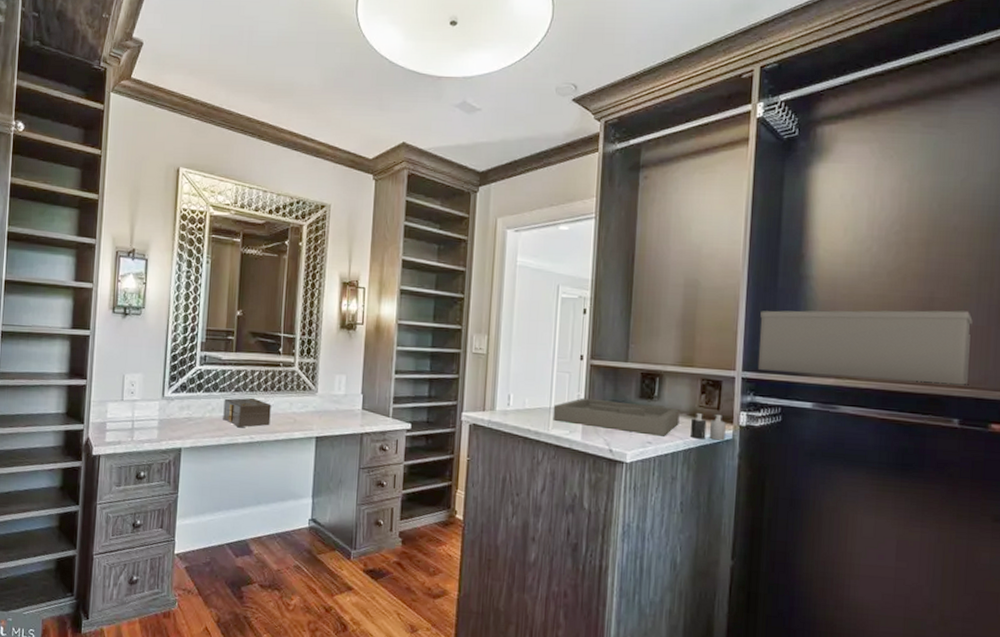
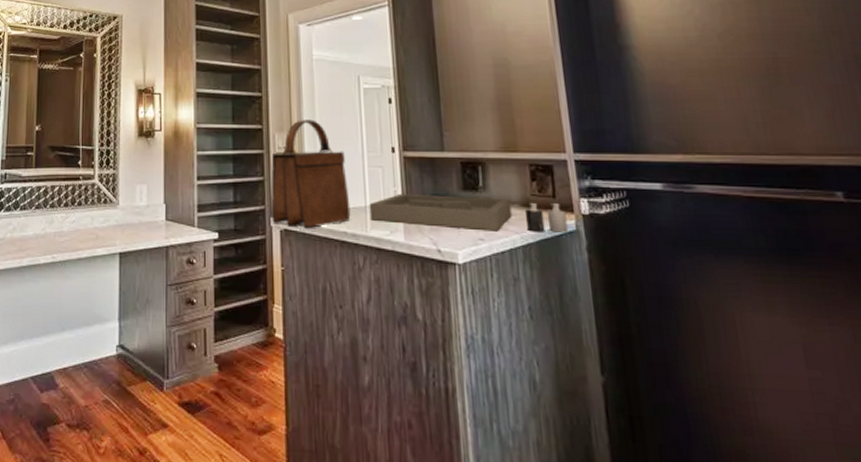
jewelry box: present [223,397,271,428] -> none [24,214,72,247]
handbag: none [462,323,537,424] -> present [271,120,351,228]
storage box: present [757,310,973,385] -> none [582,69,842,153]

